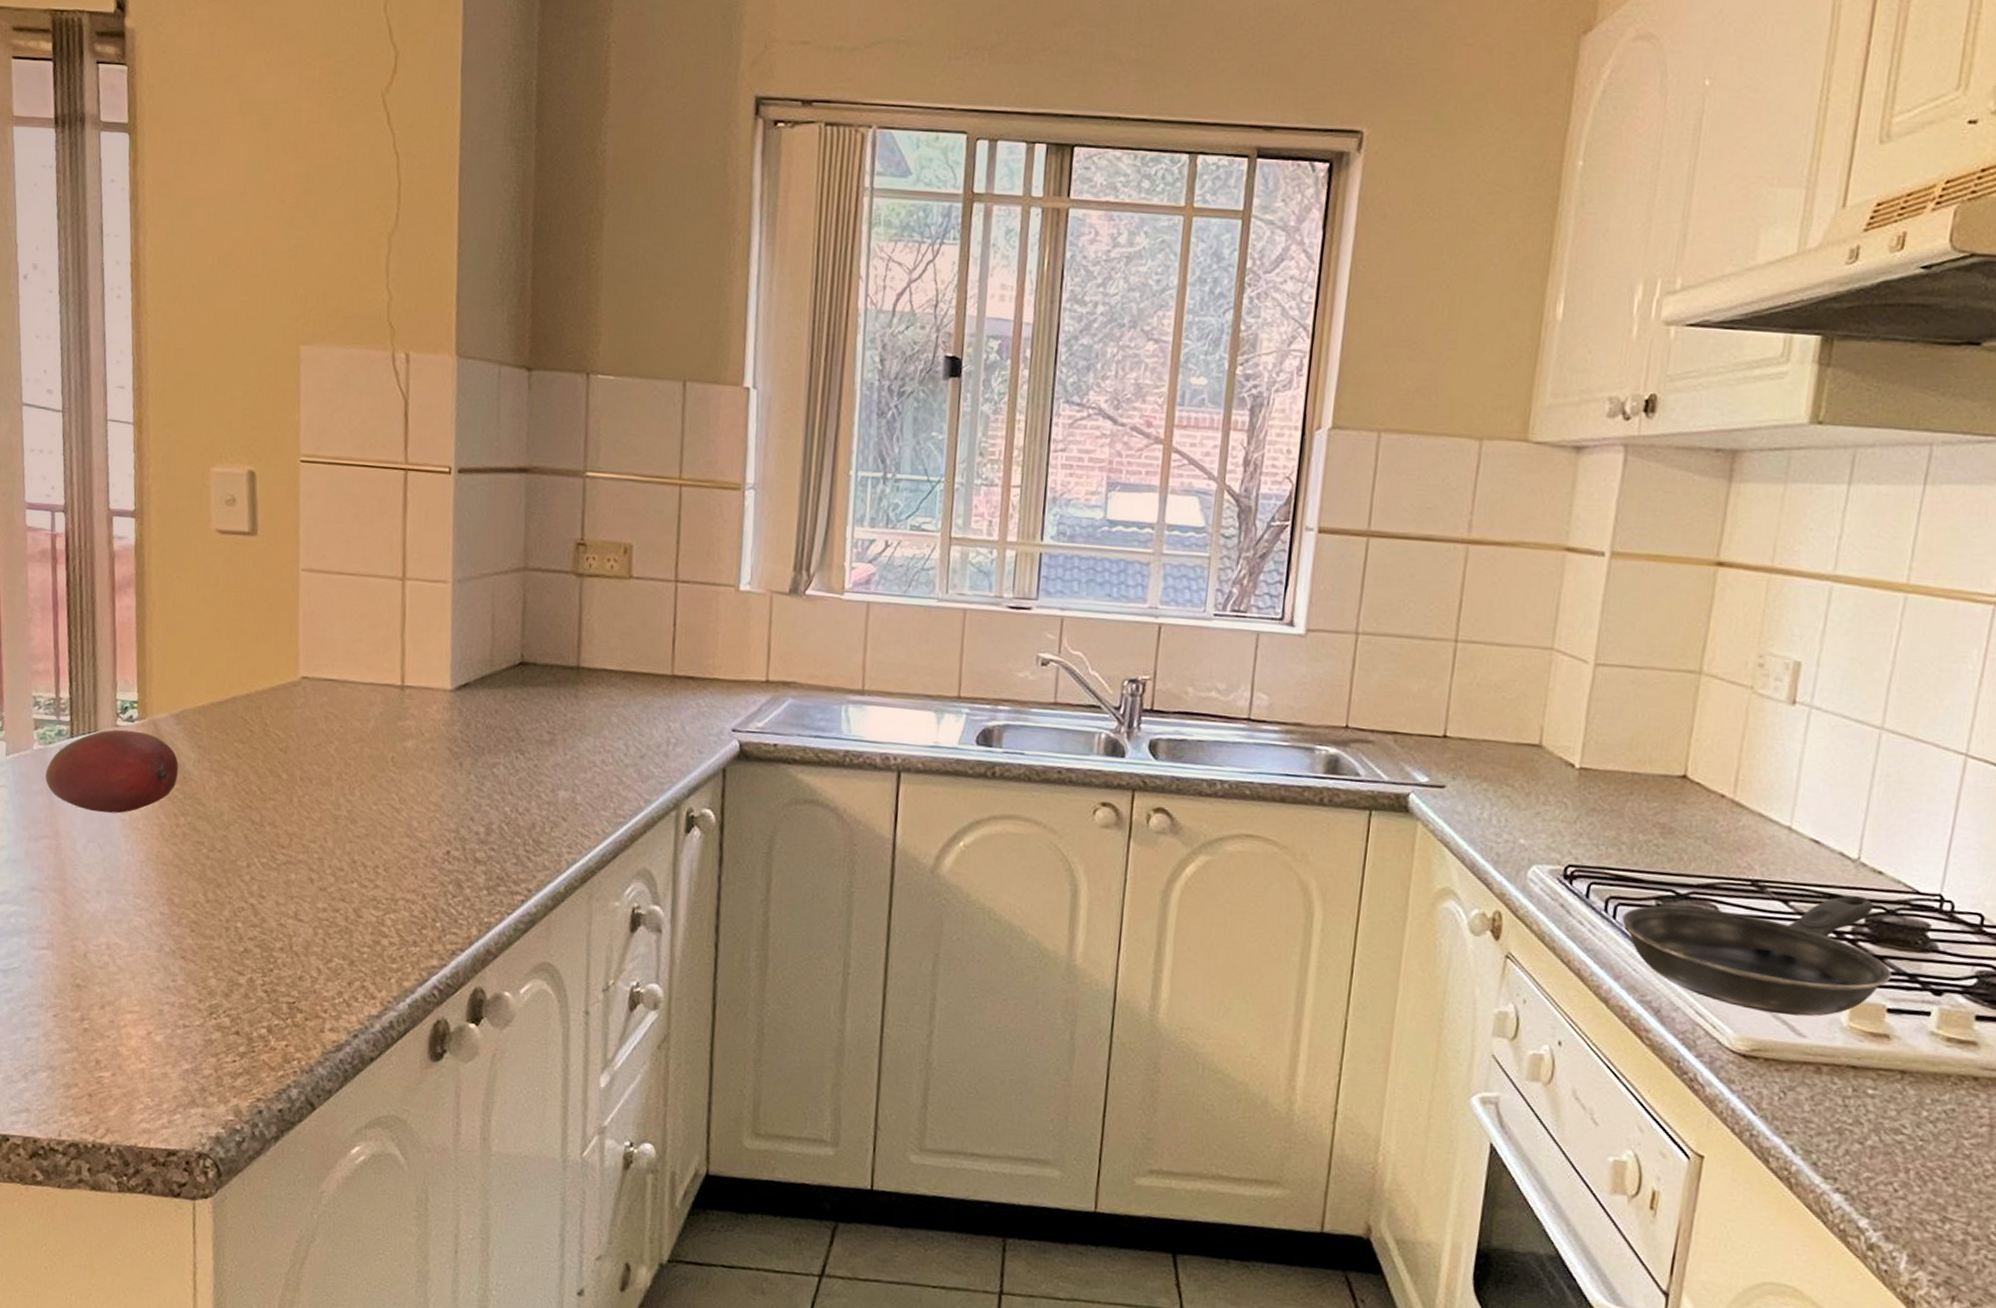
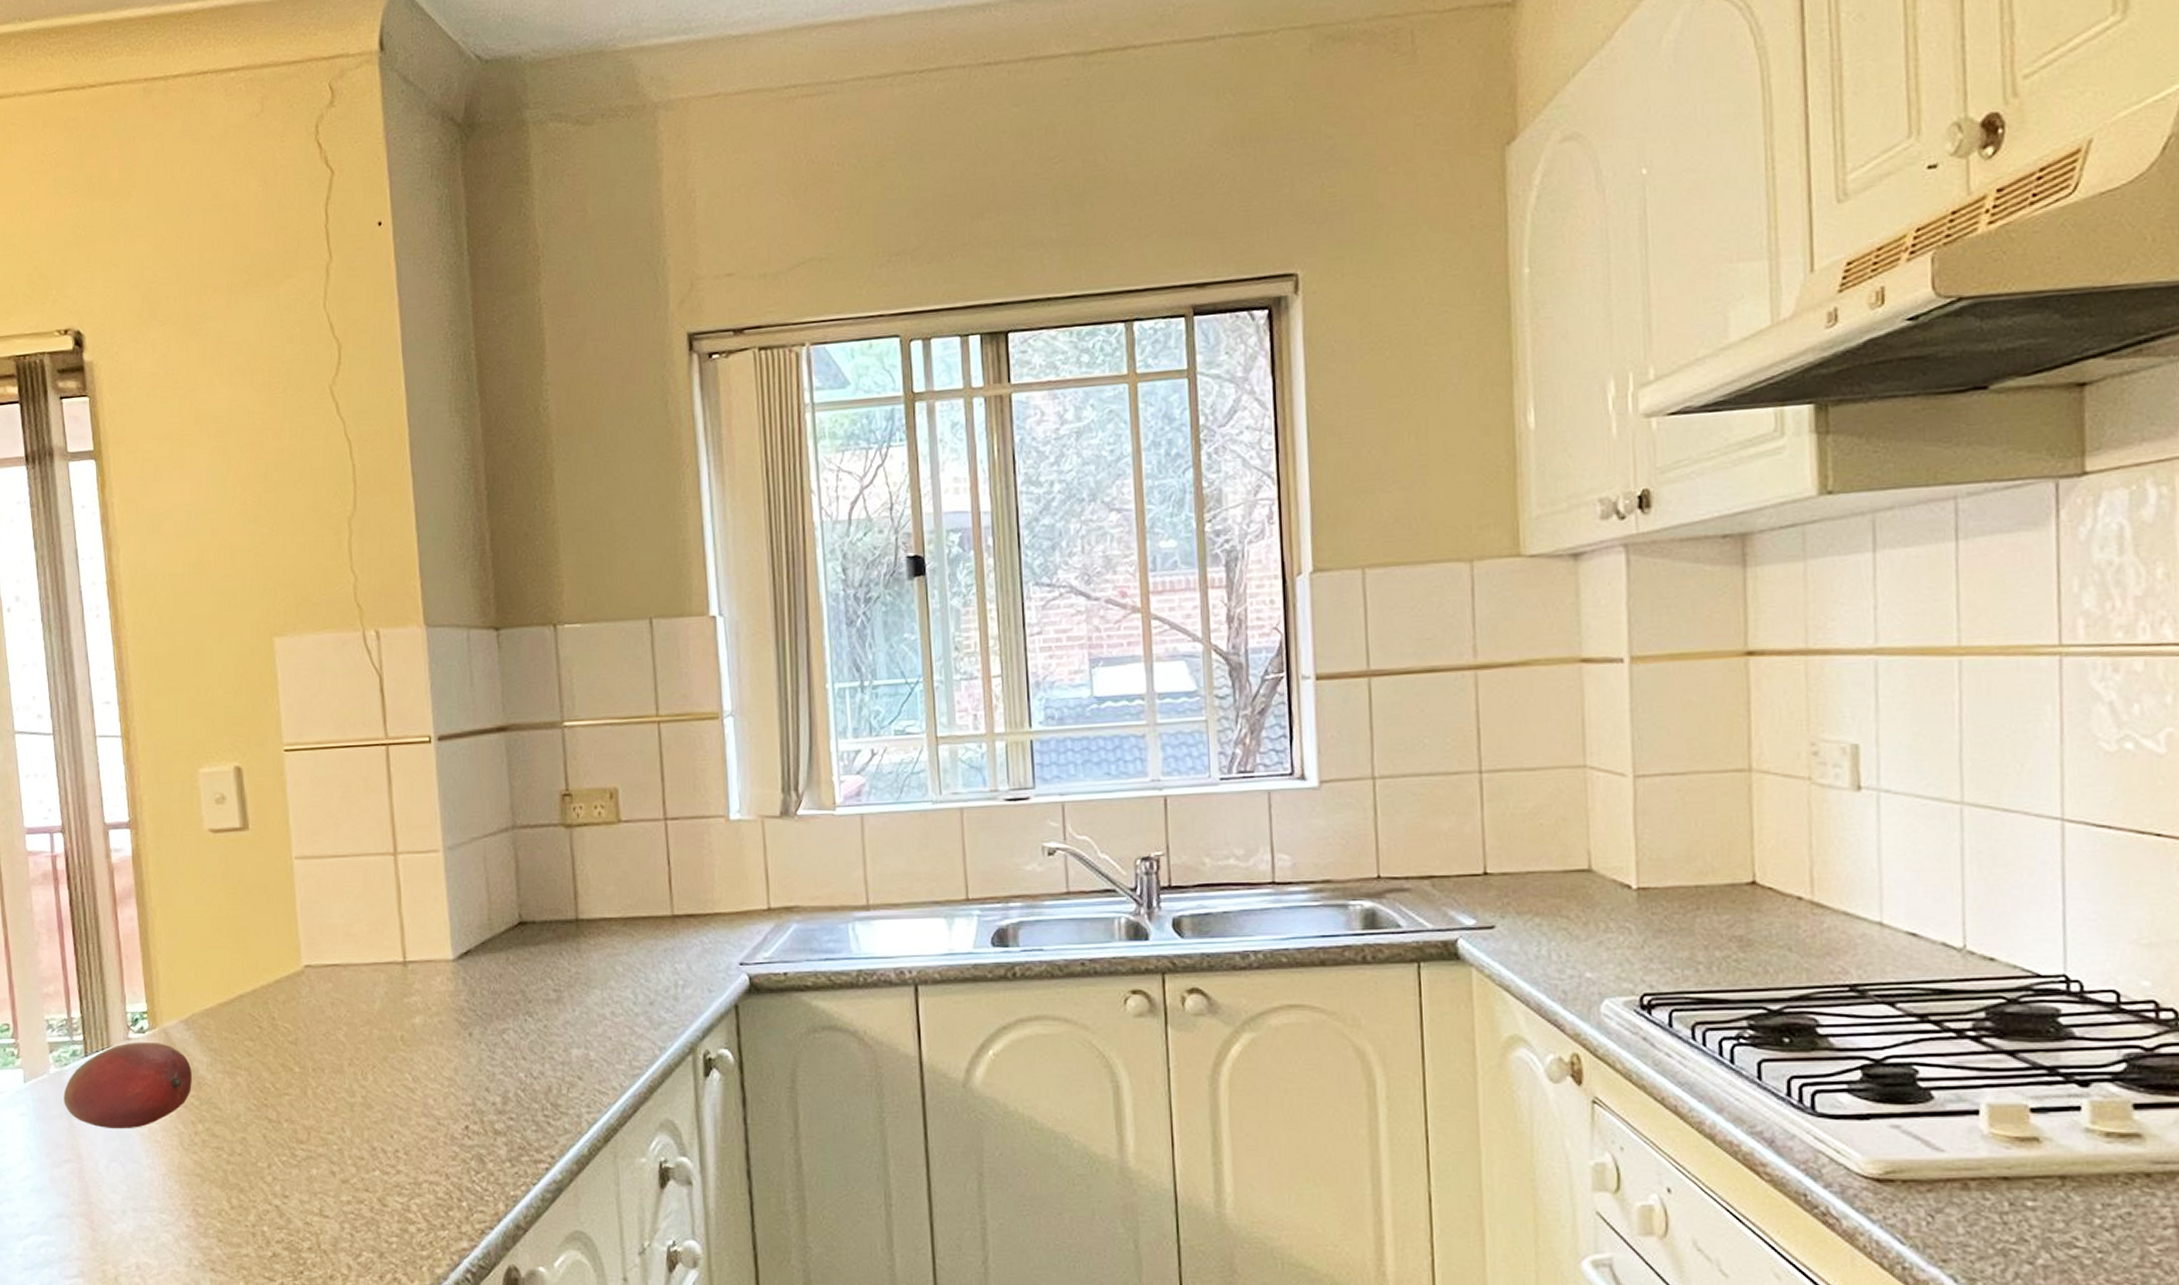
frying pan: present [1622,895,1892,1017] -> none [1713,987,2028,1129]

